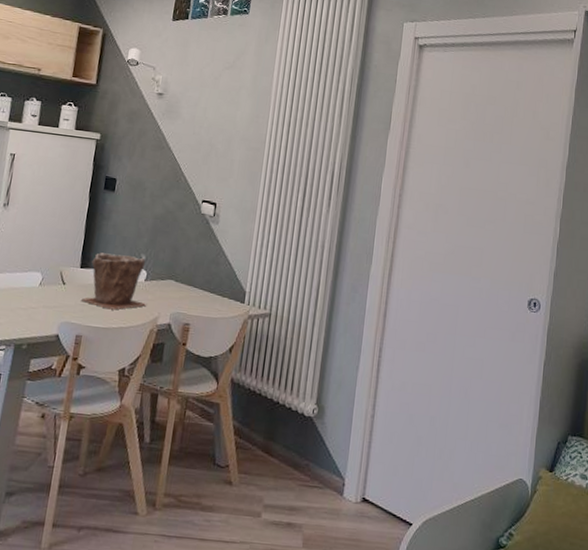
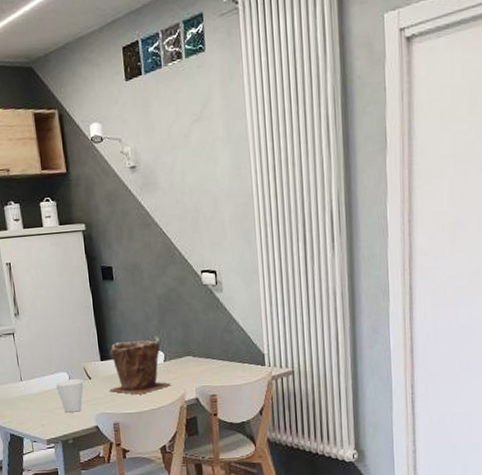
cup: none [25,280,57,316] -> present [55,379,84,413]

